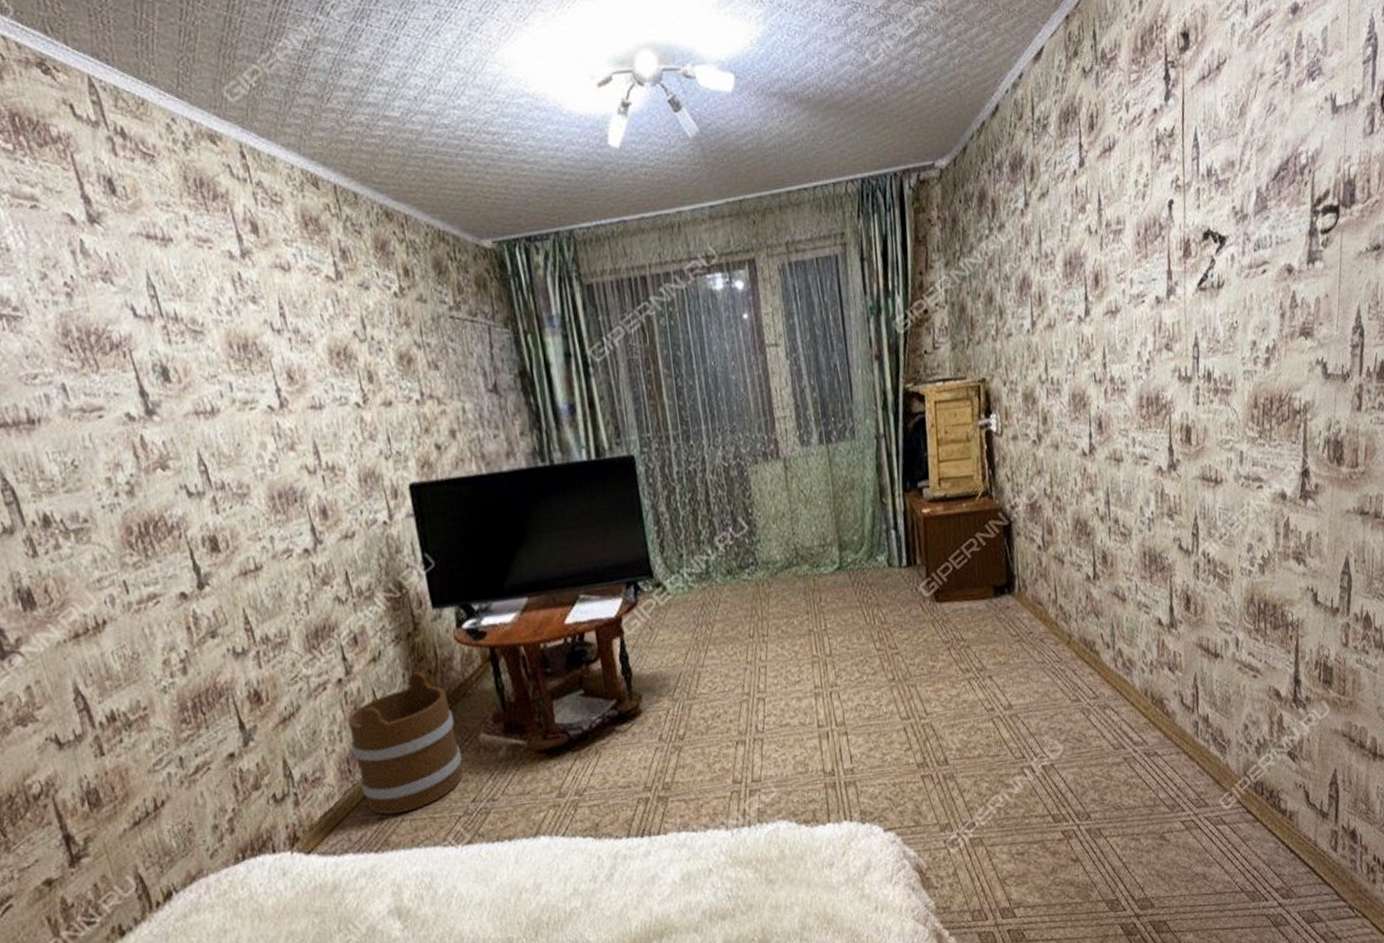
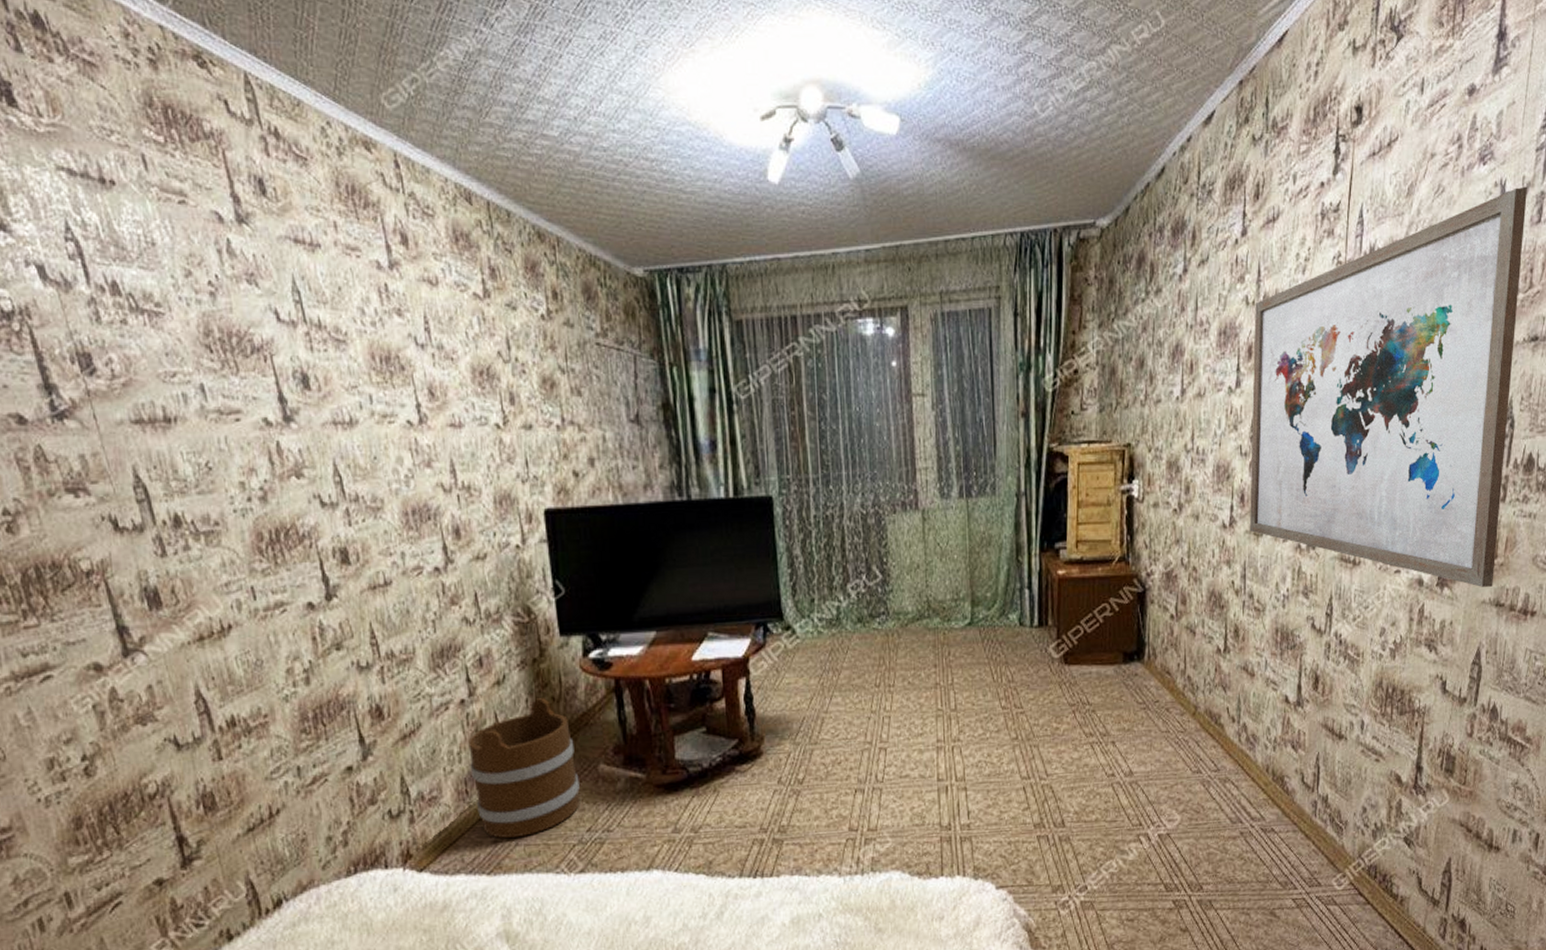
wall art: none [1098,100,1358,497] -> present [1249,187,1528,587]

